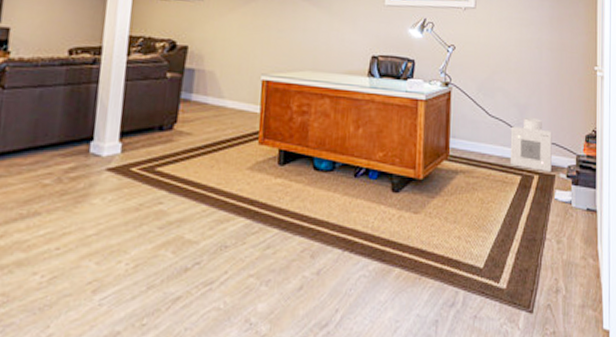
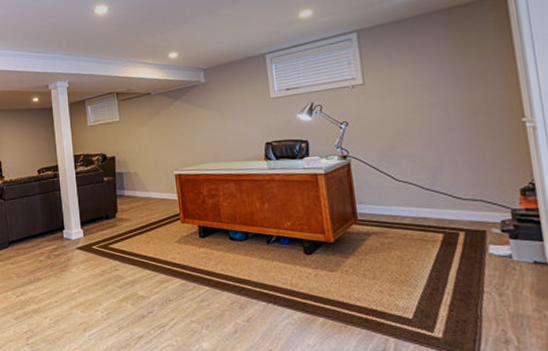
air purifier: present [509,118,552,173] -> none [423,178,481,229]

